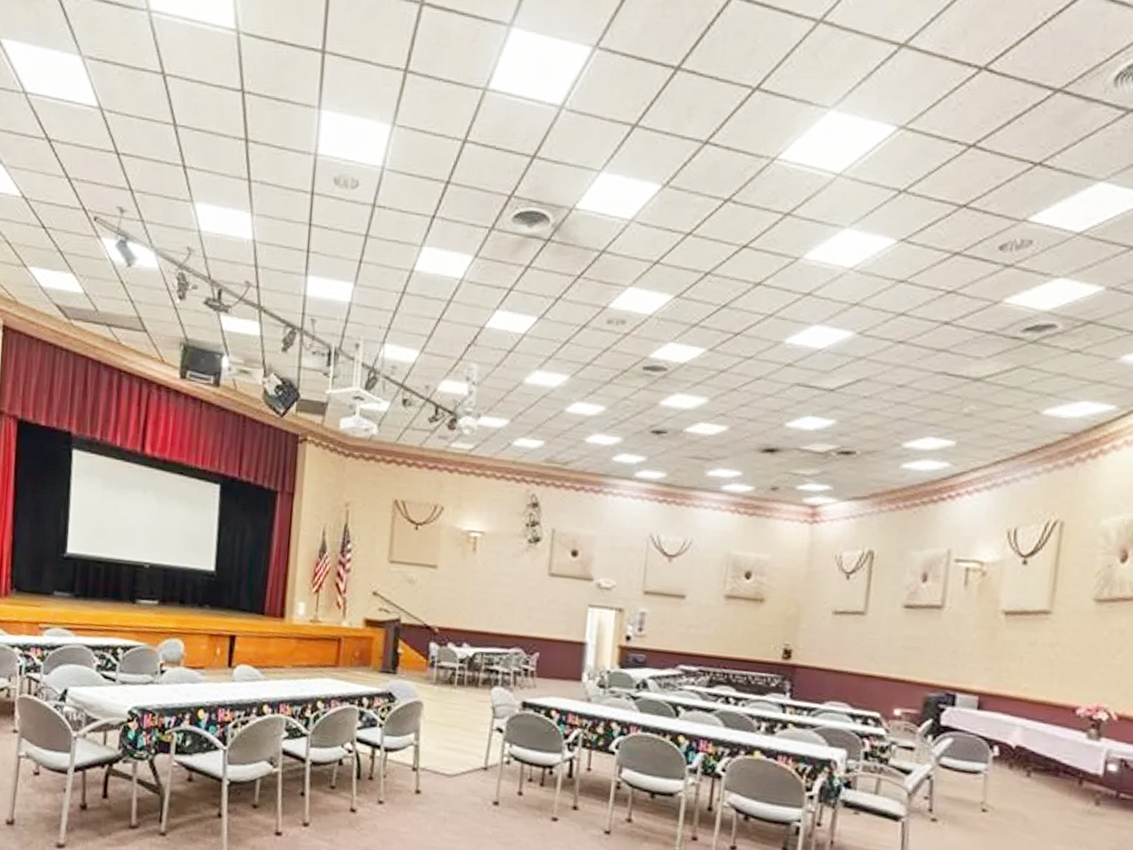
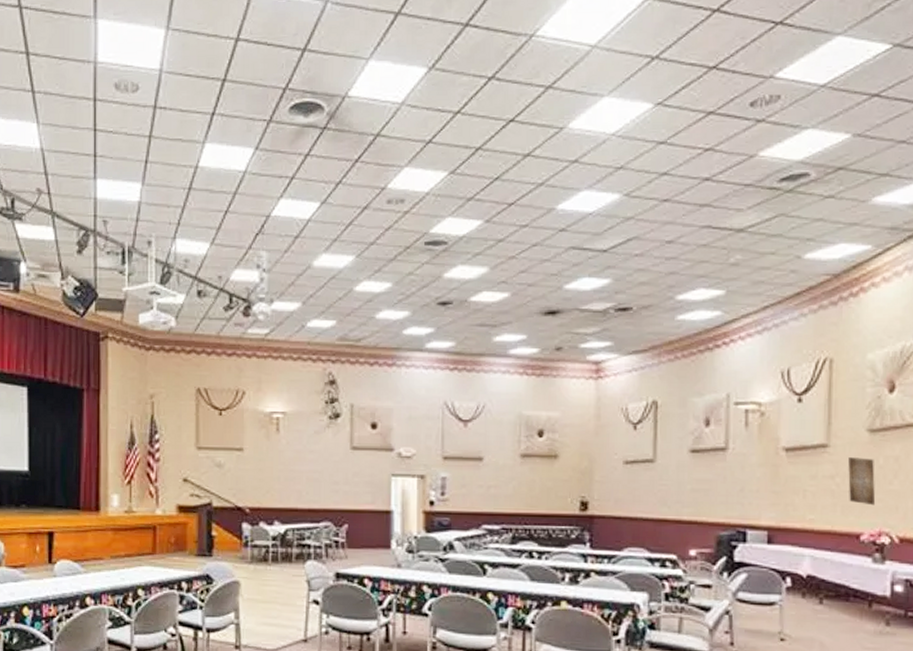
wall art: none [1068,626,1099,679] -> present [848,457,876,506]

